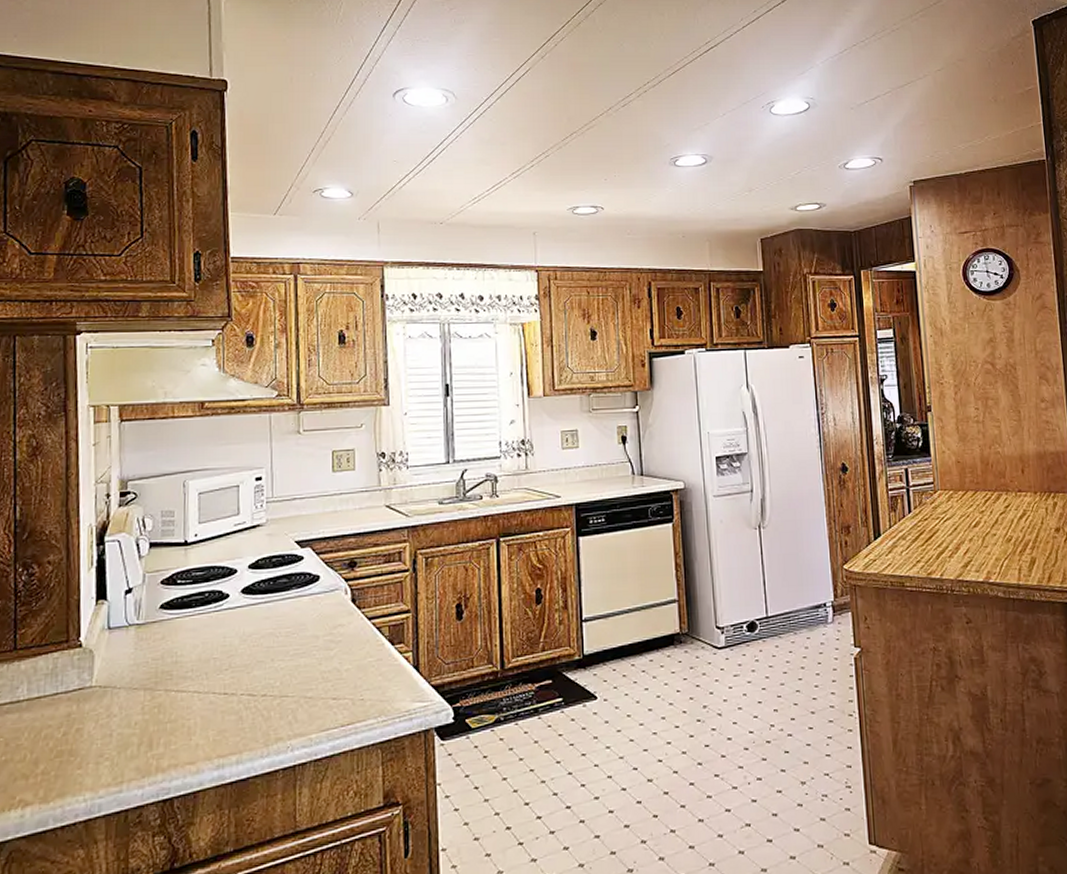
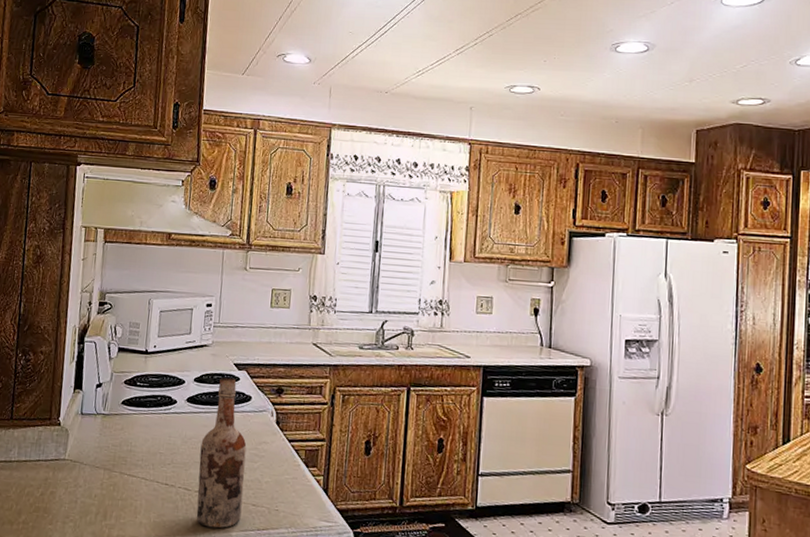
wine bottle: none [263,557,320,735] -> present [196,377,247,528]

